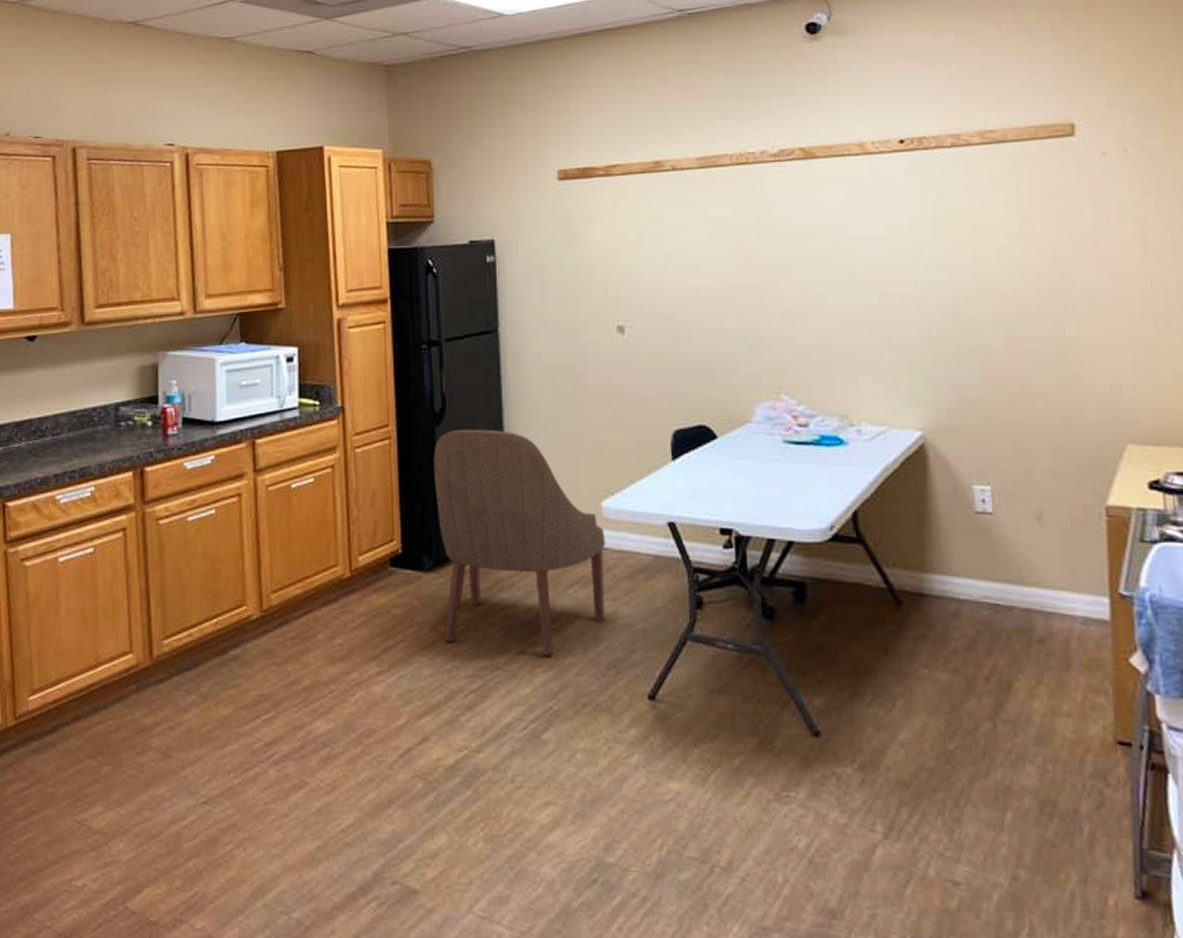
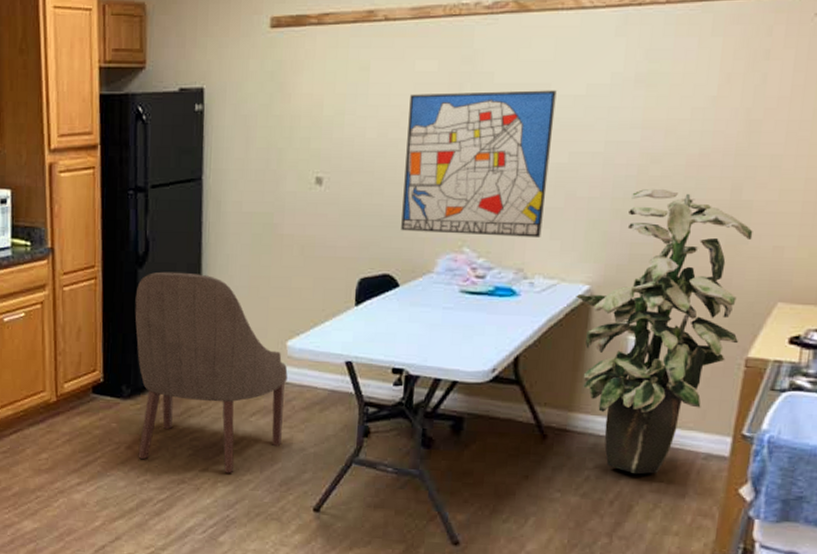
wall art: none [706,233,862,382] -> present [401,90,557,237]
indoor plant: none [909,327,1095,644] -> present [576,188,753,475]

